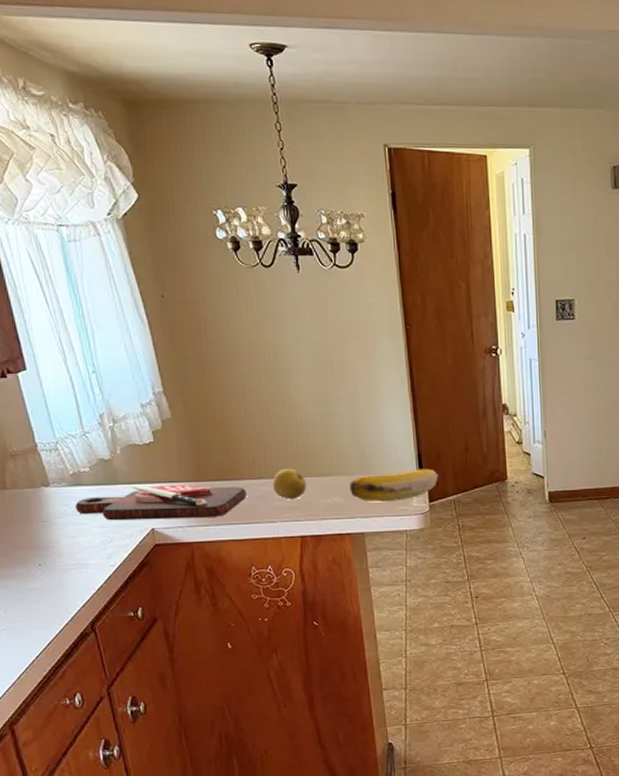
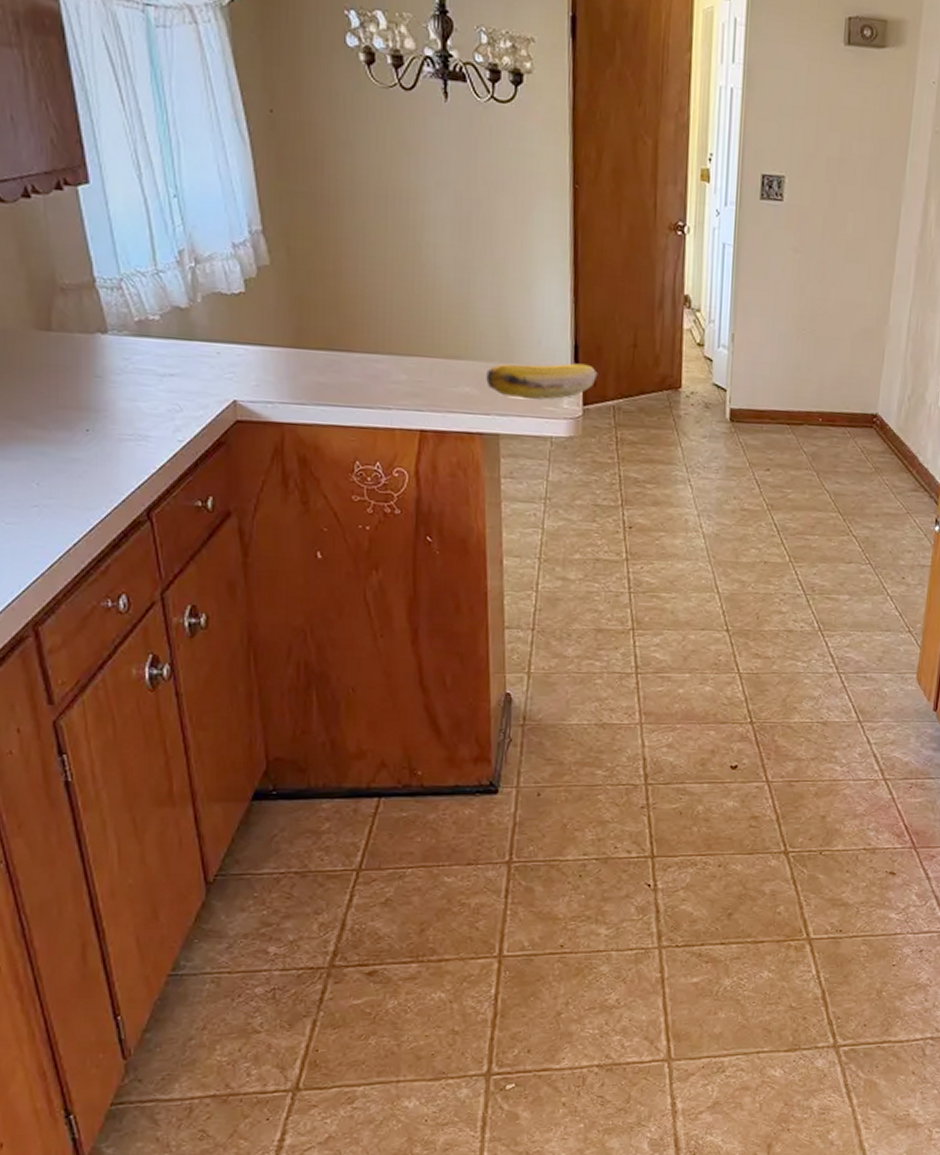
cutting board: present [75,484,246,521] -> none [138,344,356,395]
fruit: present [272,468,307,499] -> none [390,344,434,384]

